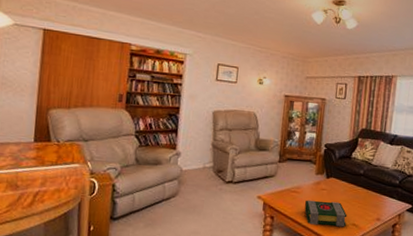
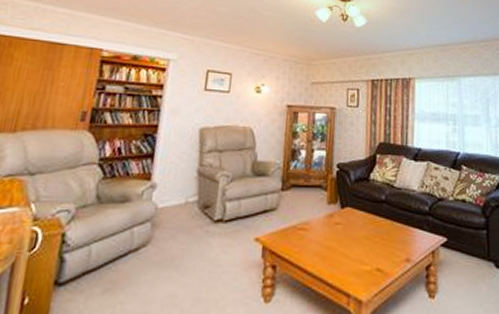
book: present [304,200,347,227] -> none [315,239,369,274]

